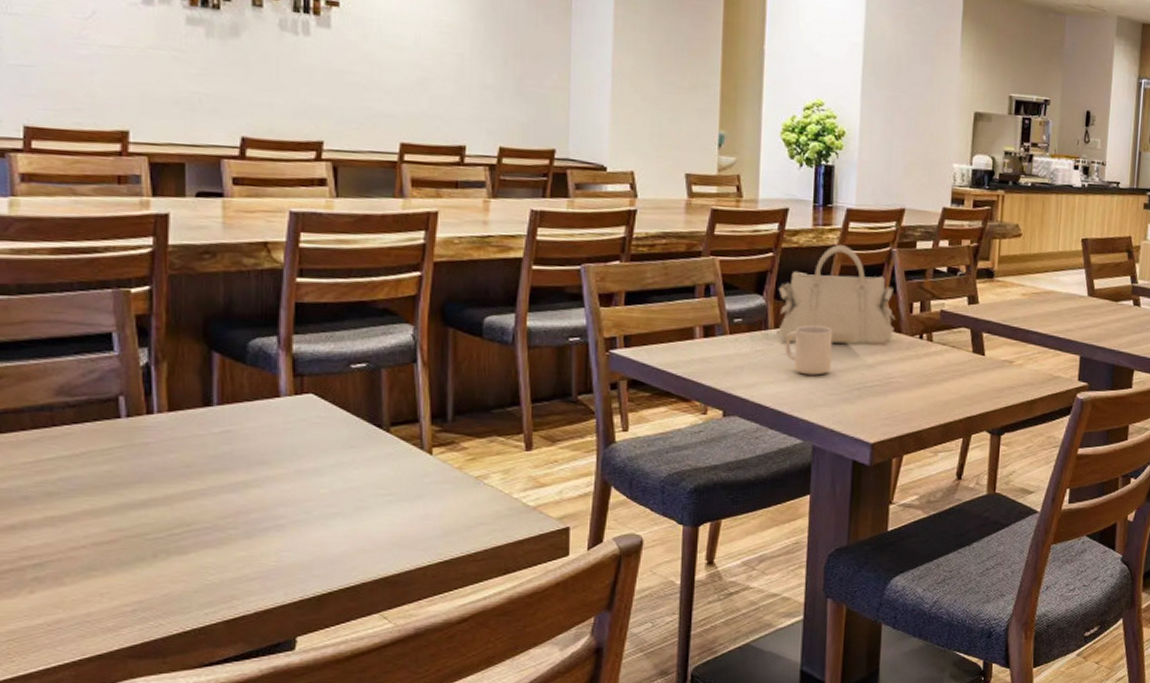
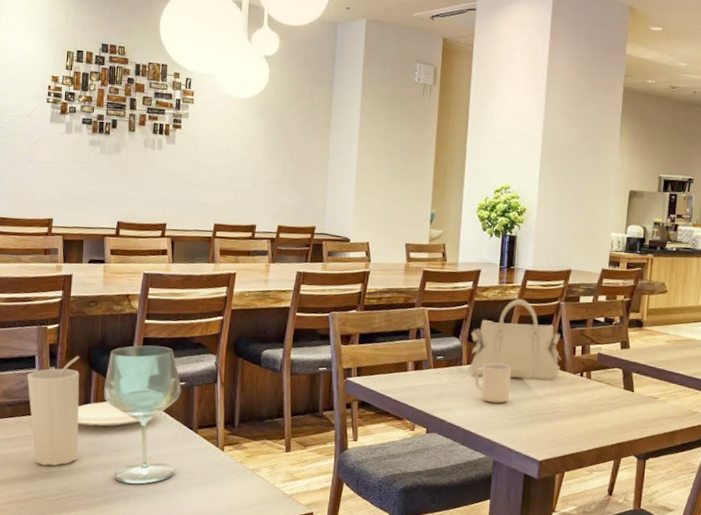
cup: none [100,331,197,490] -> present [27,356,80,466]
plate: none [191,395,295,430] -> present [77,401,139,427]
wine glass: none [233,313,361,507] -> present [103,345,181,484]

